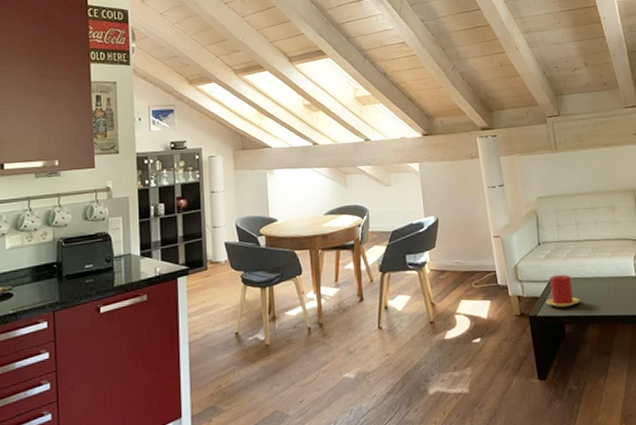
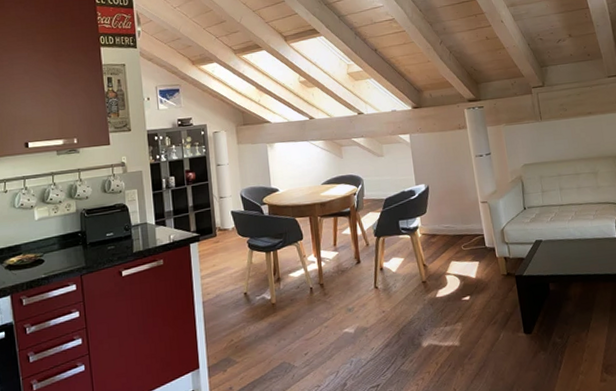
candle: present [546,274,581,308] -> none [531,237,564,268]

